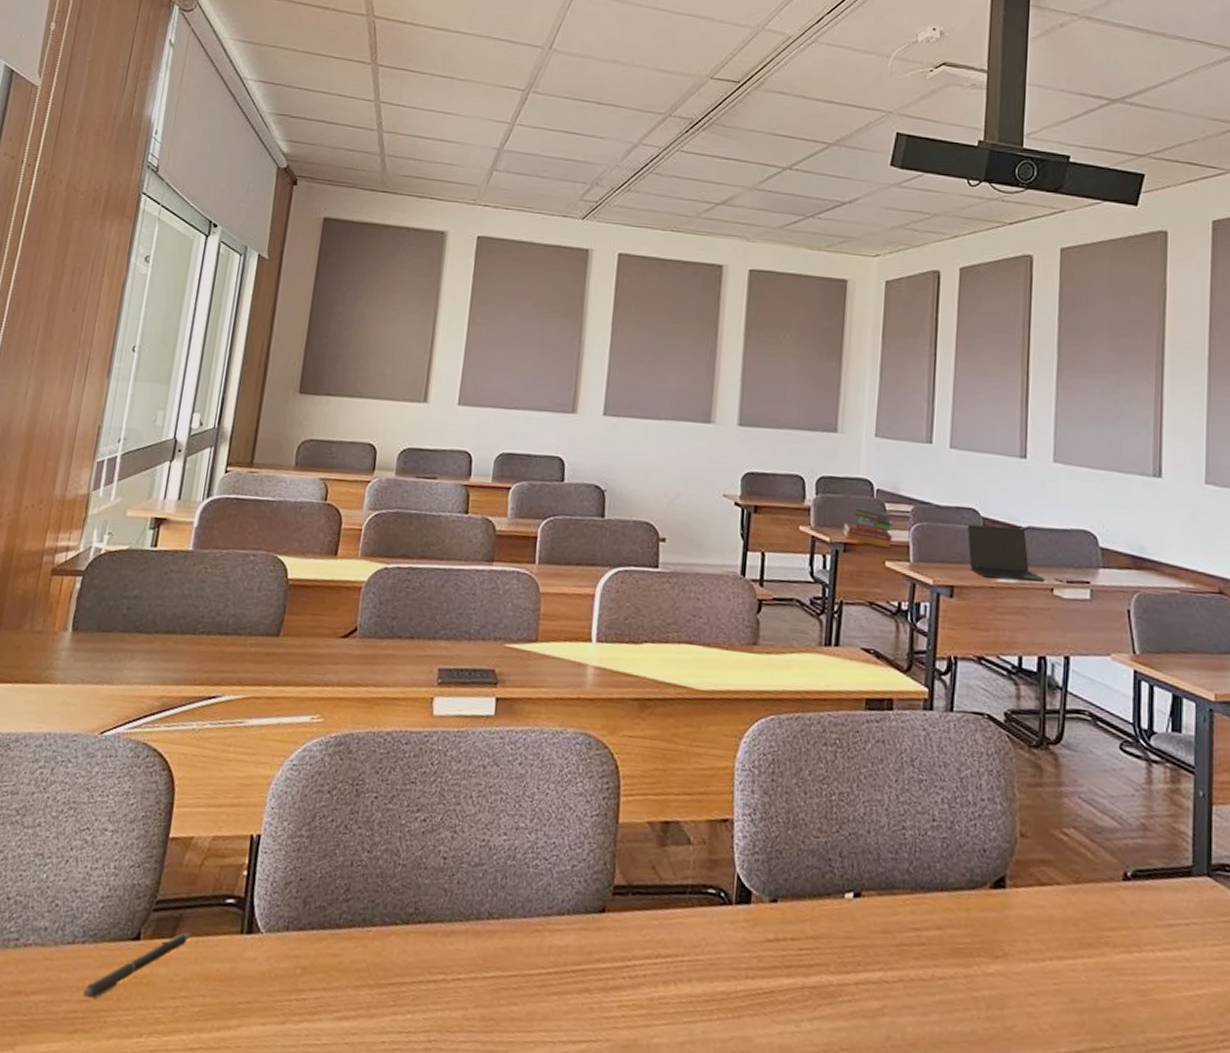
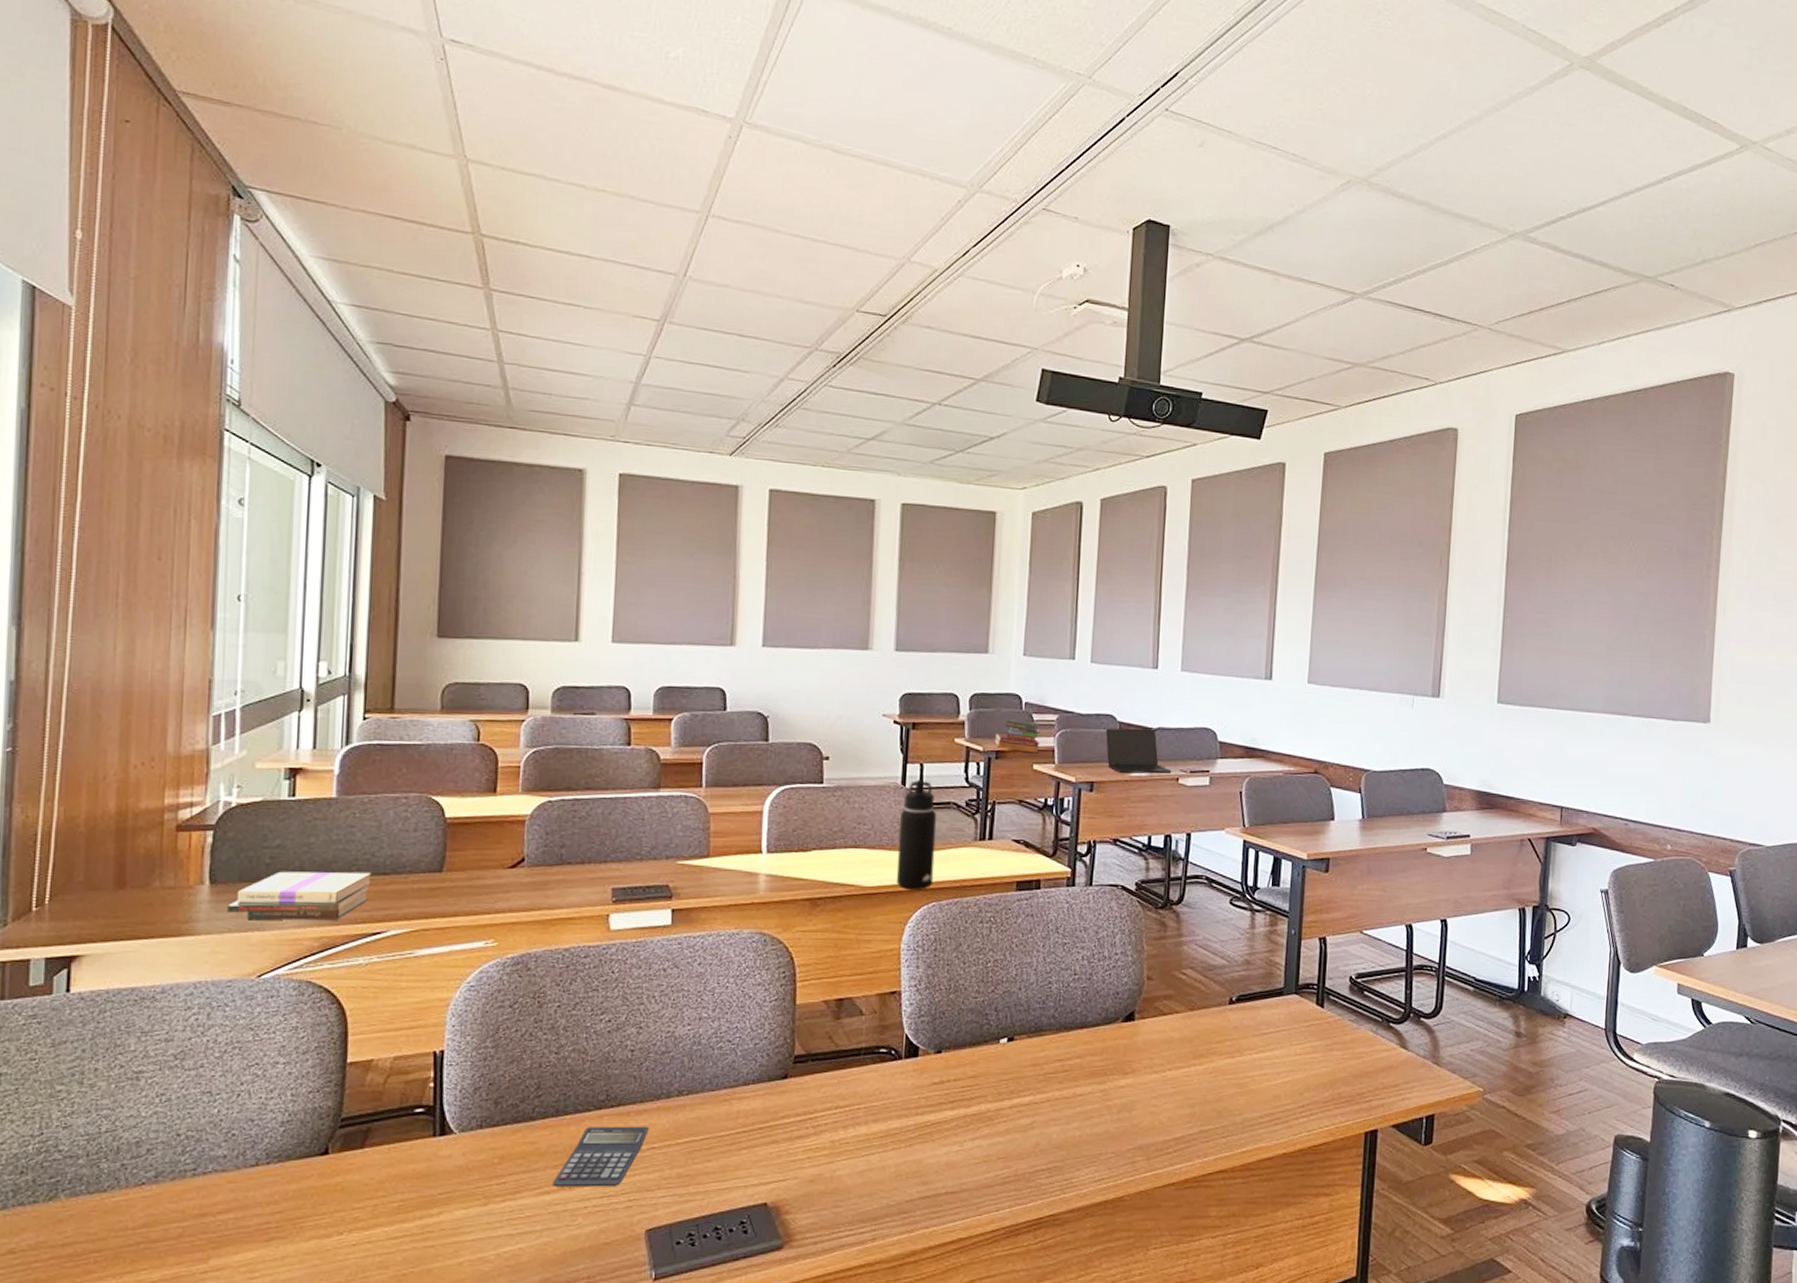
books: none [83,623,215,679] -> present [227,871,372,921]
pen: present [83,932,192,1000] -> none [275,1141,383,1210]
calculator: none [352,943,456,1022] -> present [552,1126,649,1187]
water bottle: none [731,571,779,699] -> present [896,780,937,889]

